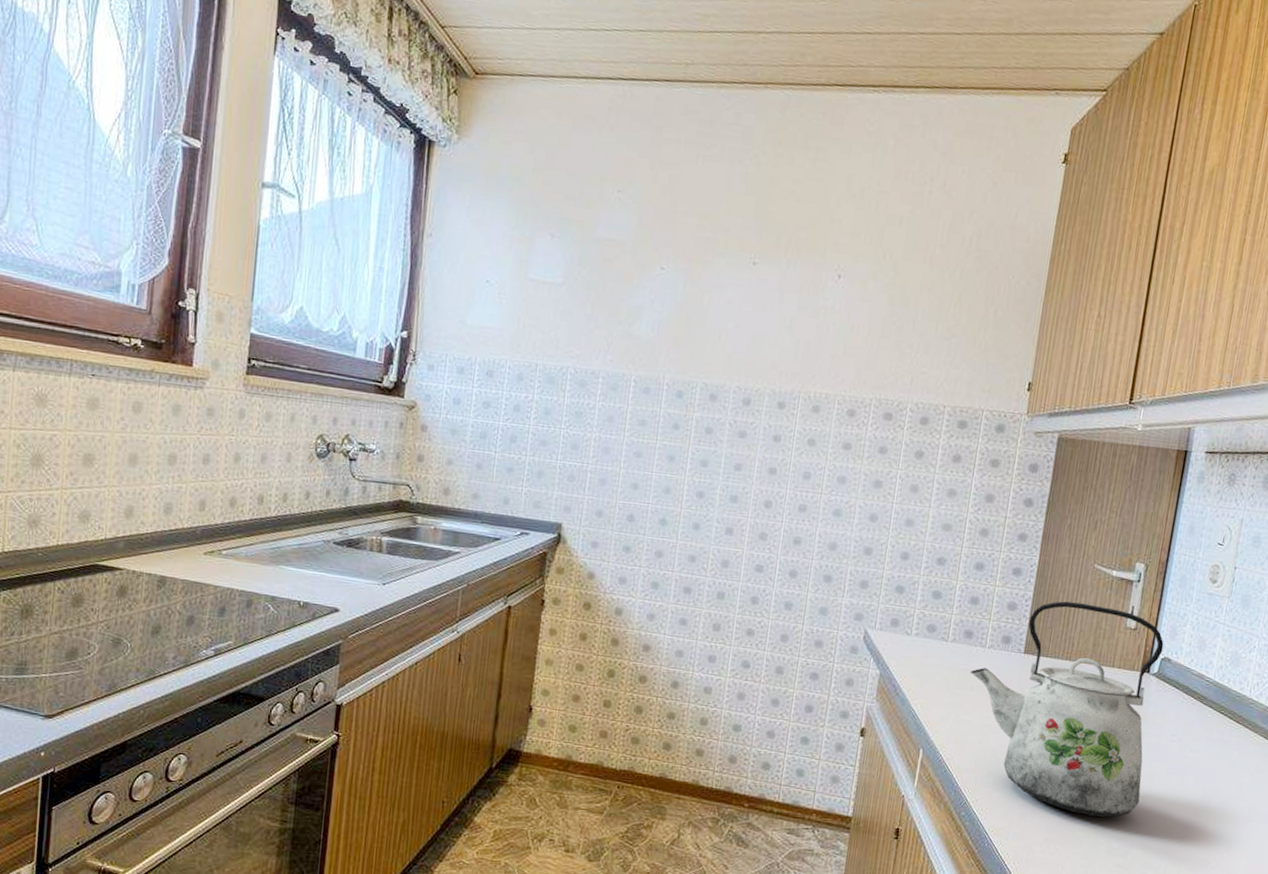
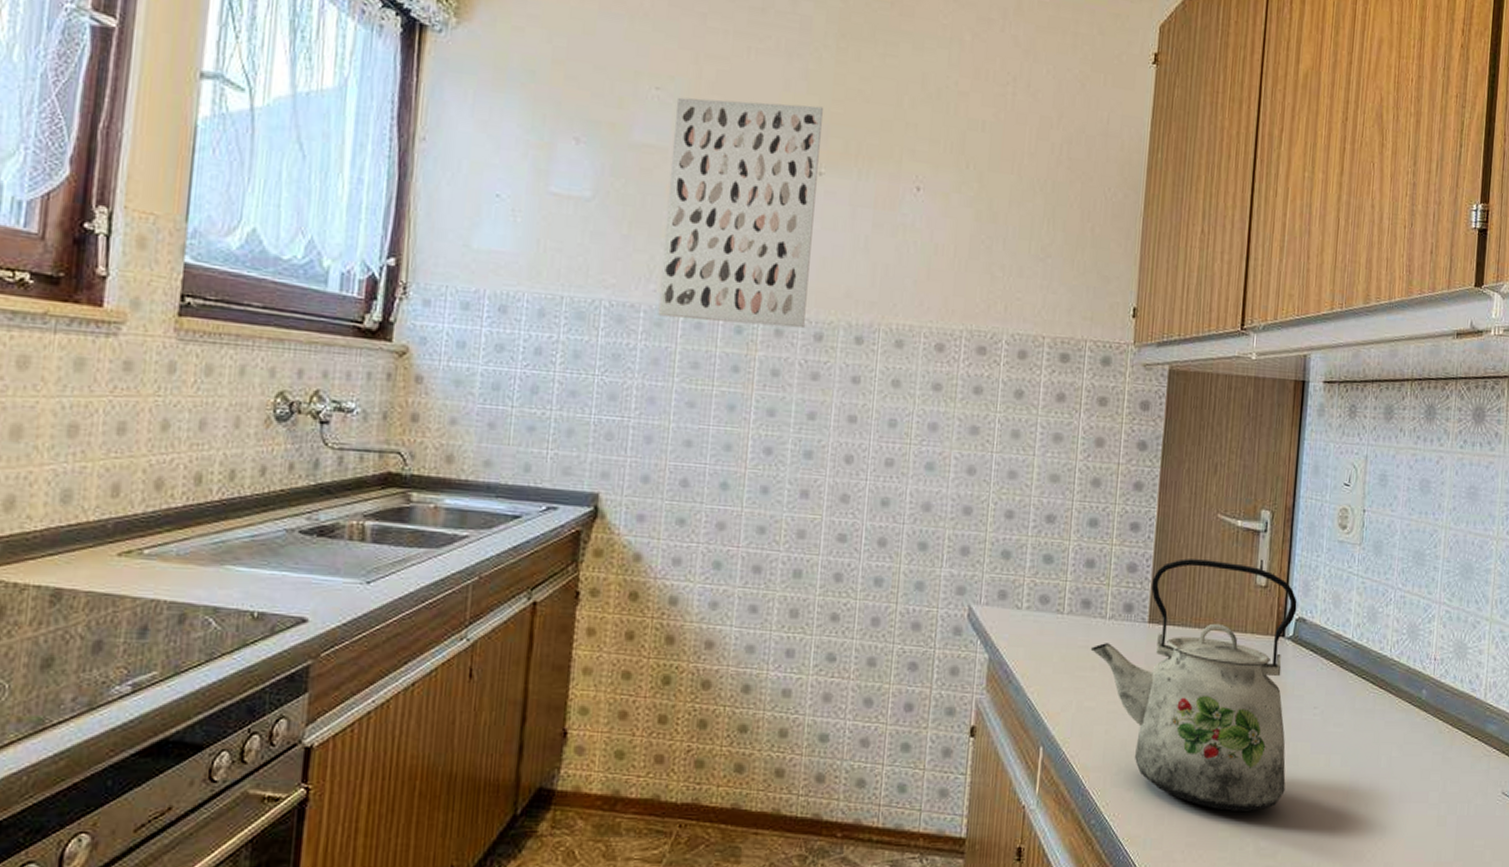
wall art: none [613,198,759,394] -> present [658,97,823,329]

